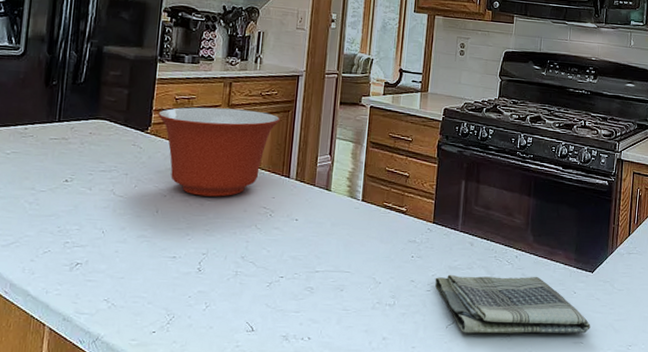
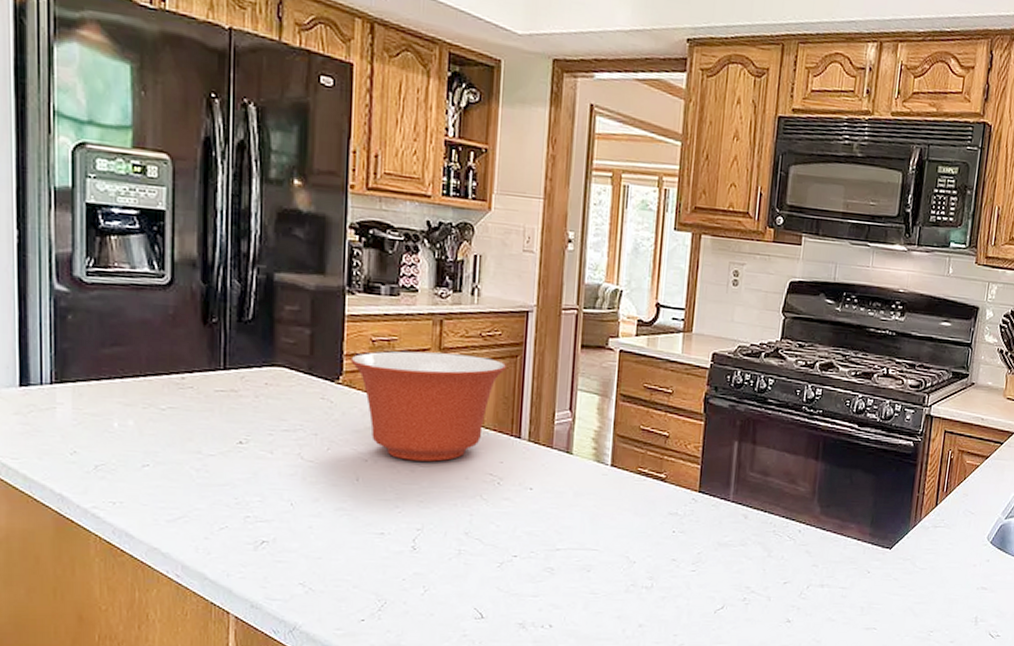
dish towel: present [435,274,591,334] -> none [701,551,886,620]

